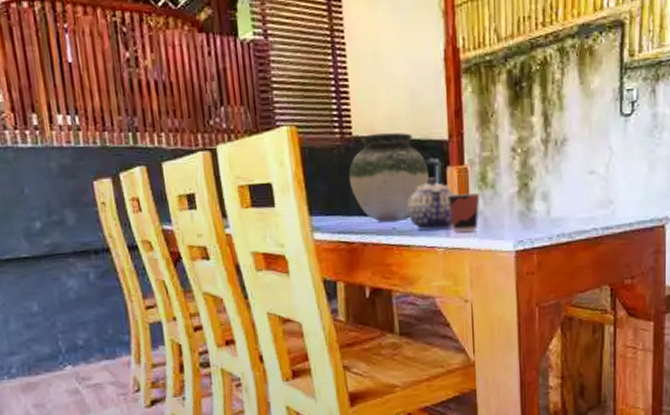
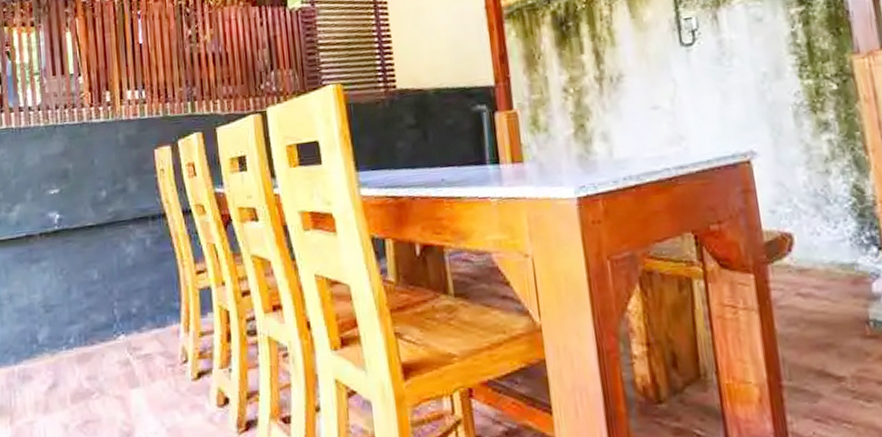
vase: present [348,133,429,222] -> none [394,82,477,174]
teapot: present [408,177,455,231] -> none [456,124,507,181]
cup: present [447,193,480,233] -> none [497,138,533,180]

